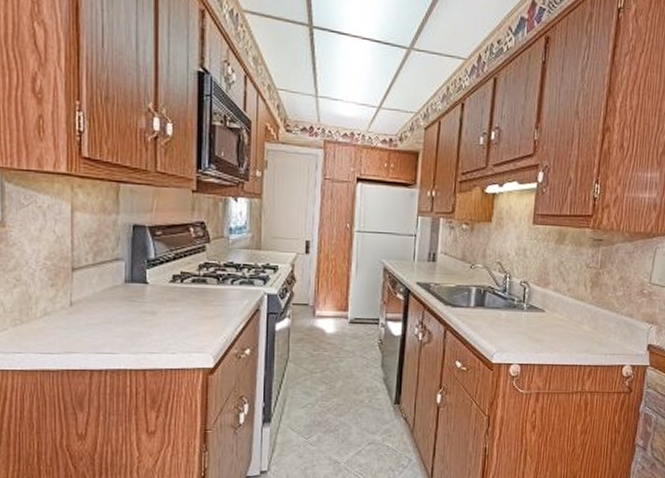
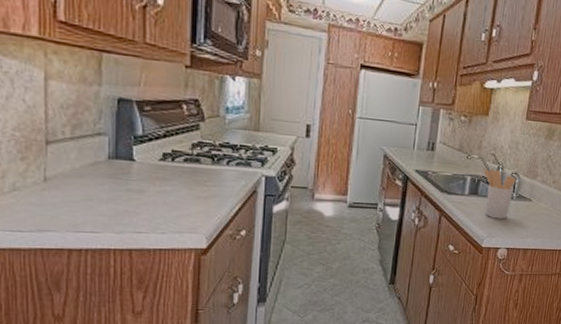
utensil holder: none [489,278,526,332] -> present [483,168,516,219]

